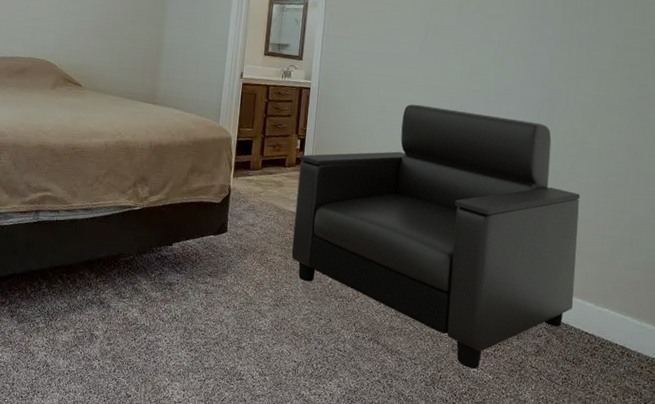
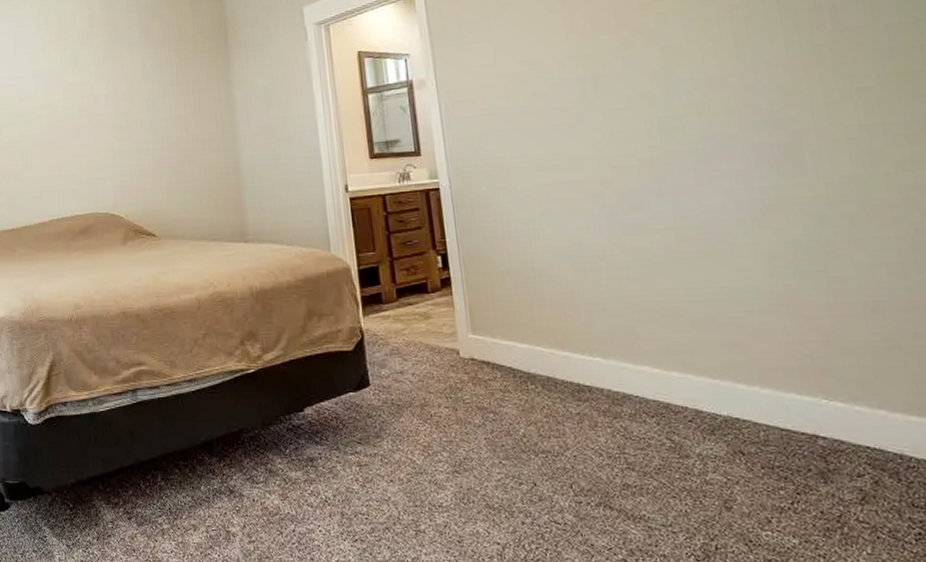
armchair: present [291,104,581,369] -> none [444,177,906,532]

